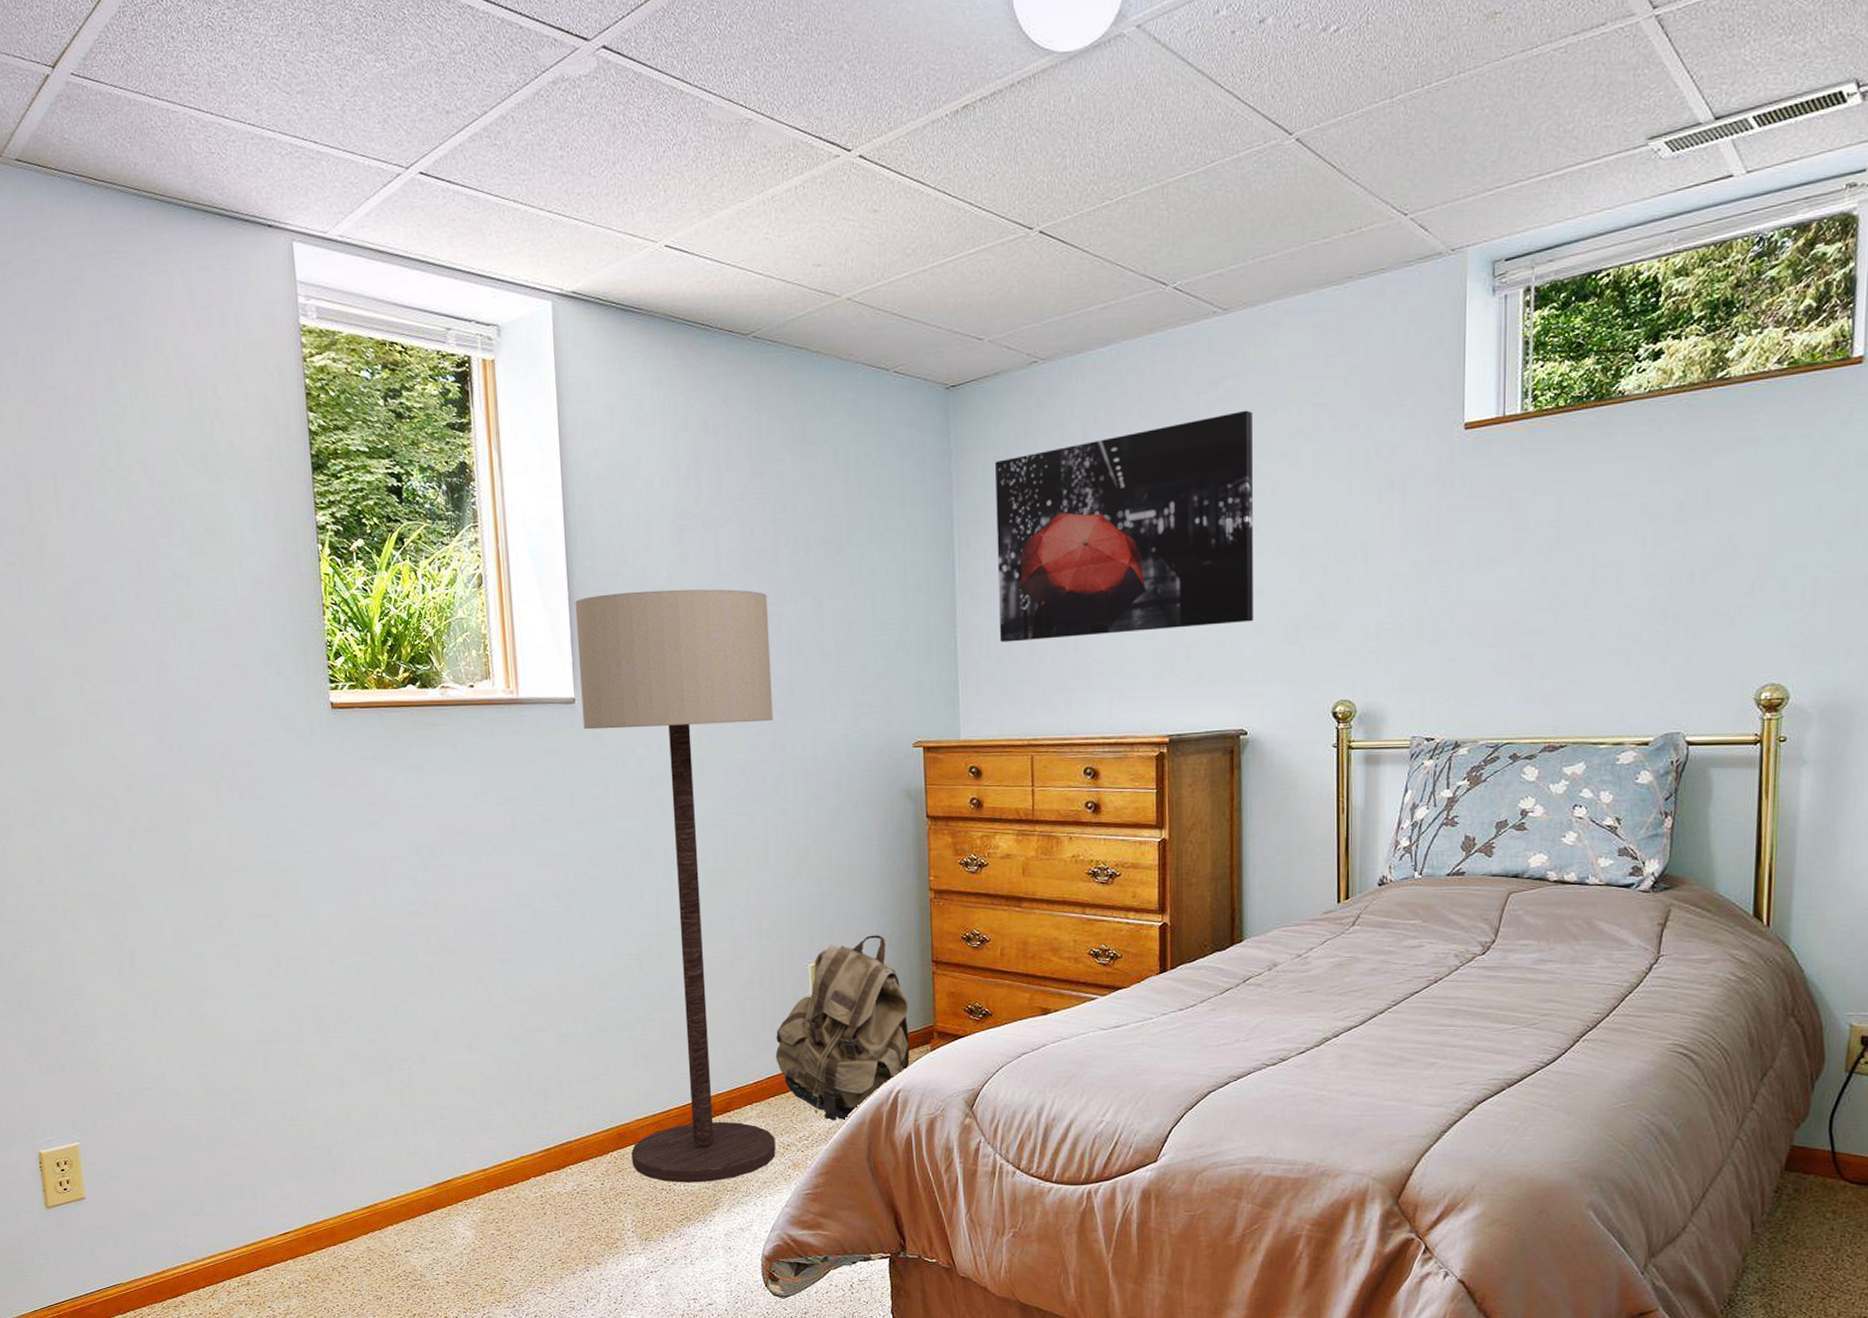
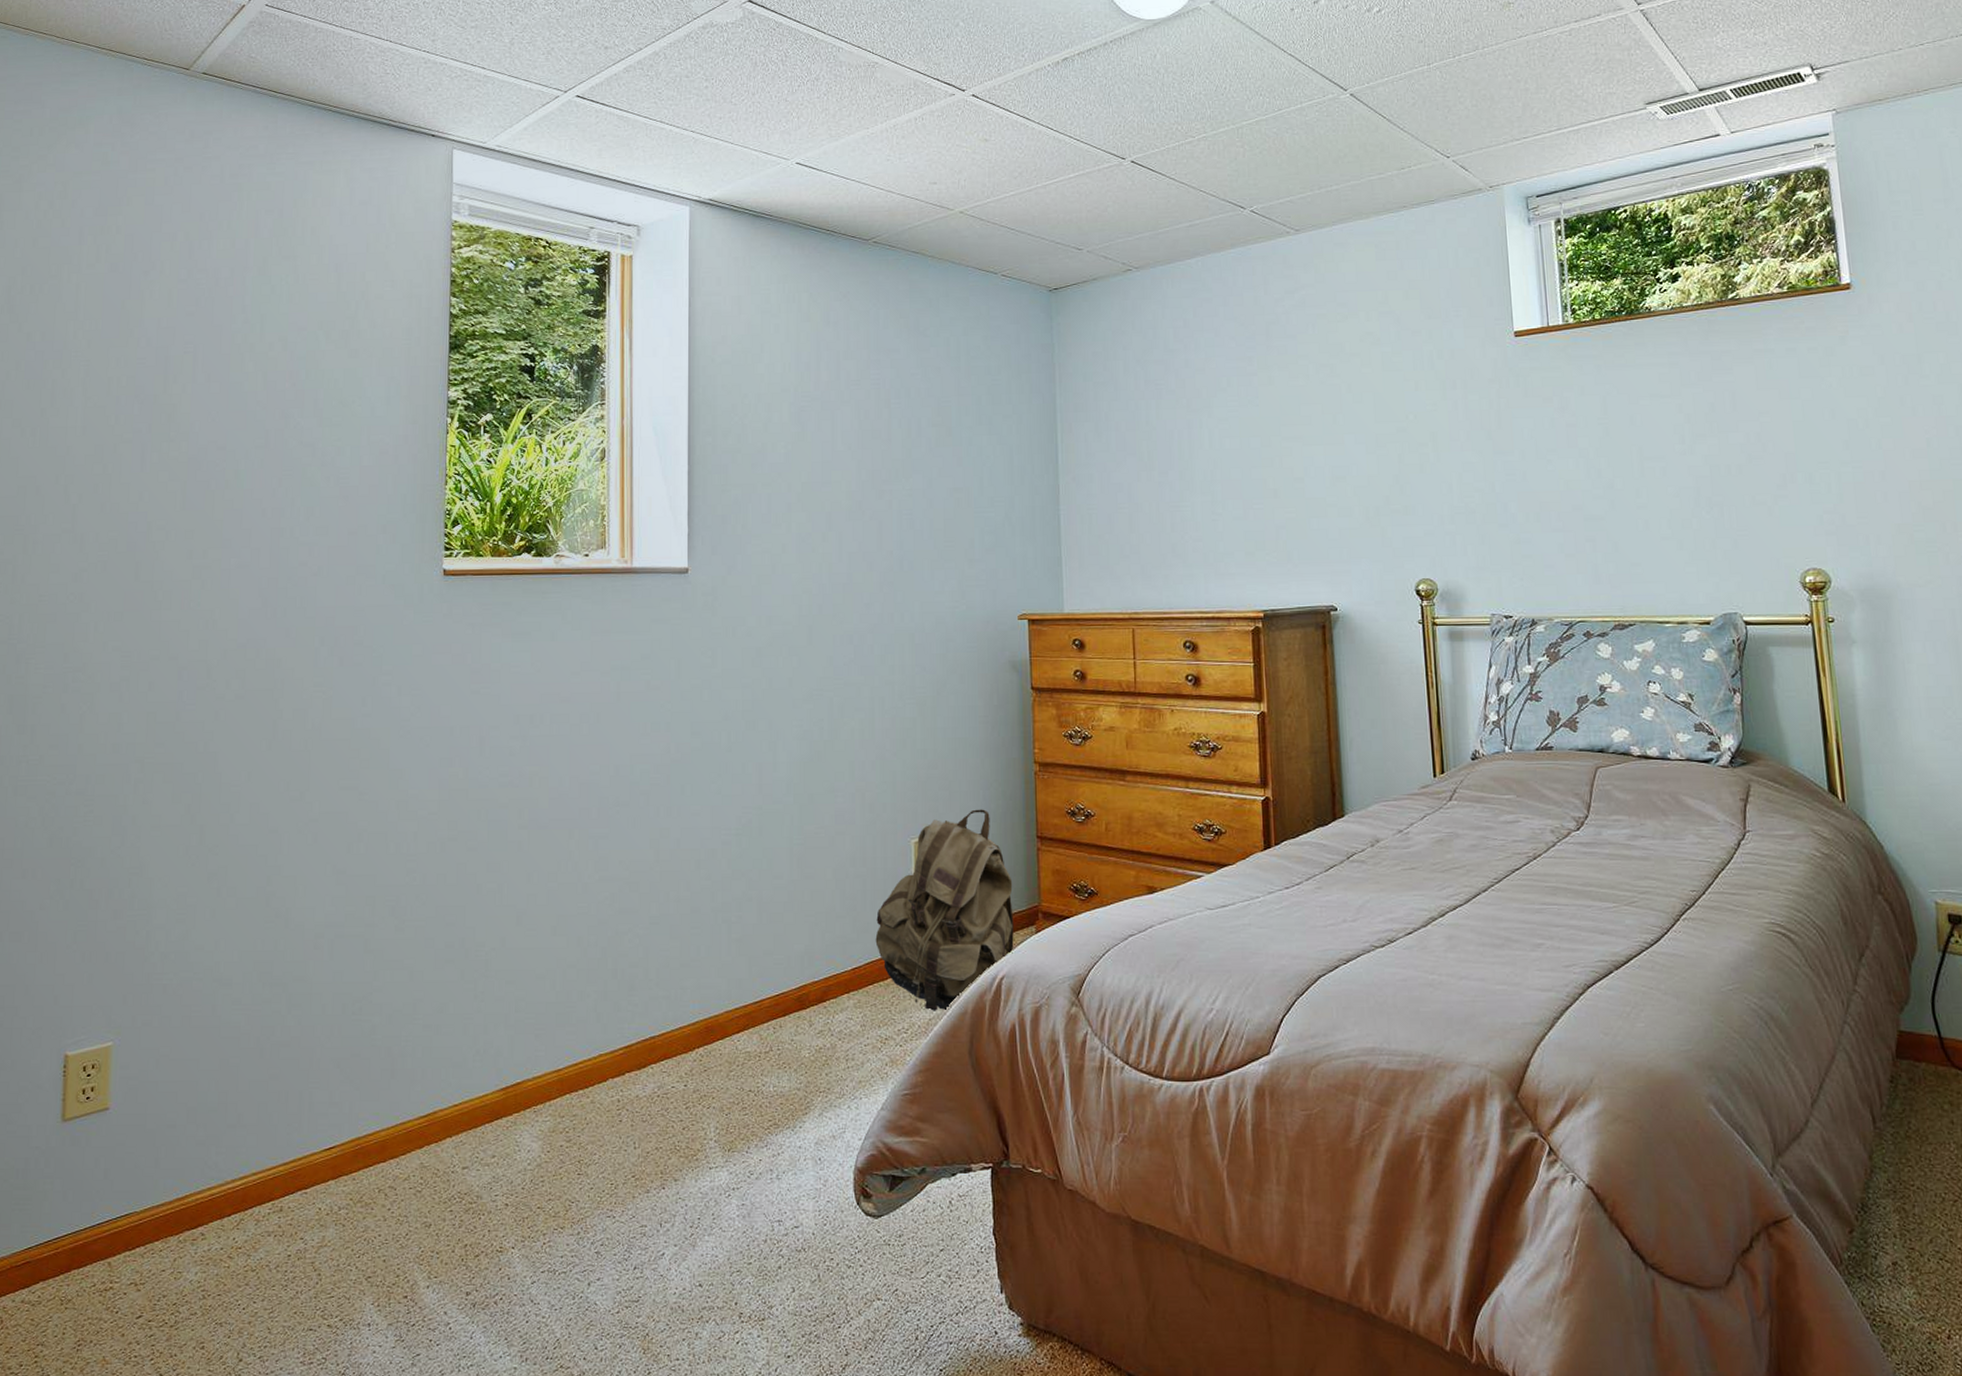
floor lamp: present [575,589,776,1183] -> none [694,466,882,1083]
wall art: present [995,410,1254,643] -> none [1095,316,1337,520]

